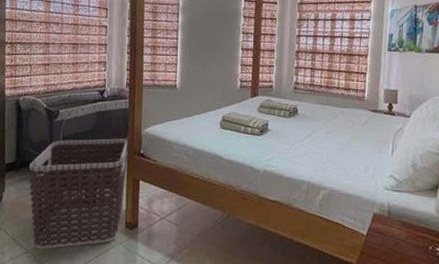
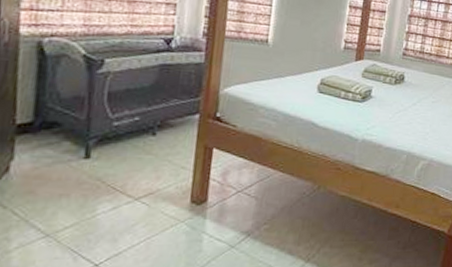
clothes hamper: present [28,138,129,250] -> none [53,96,202,233]

